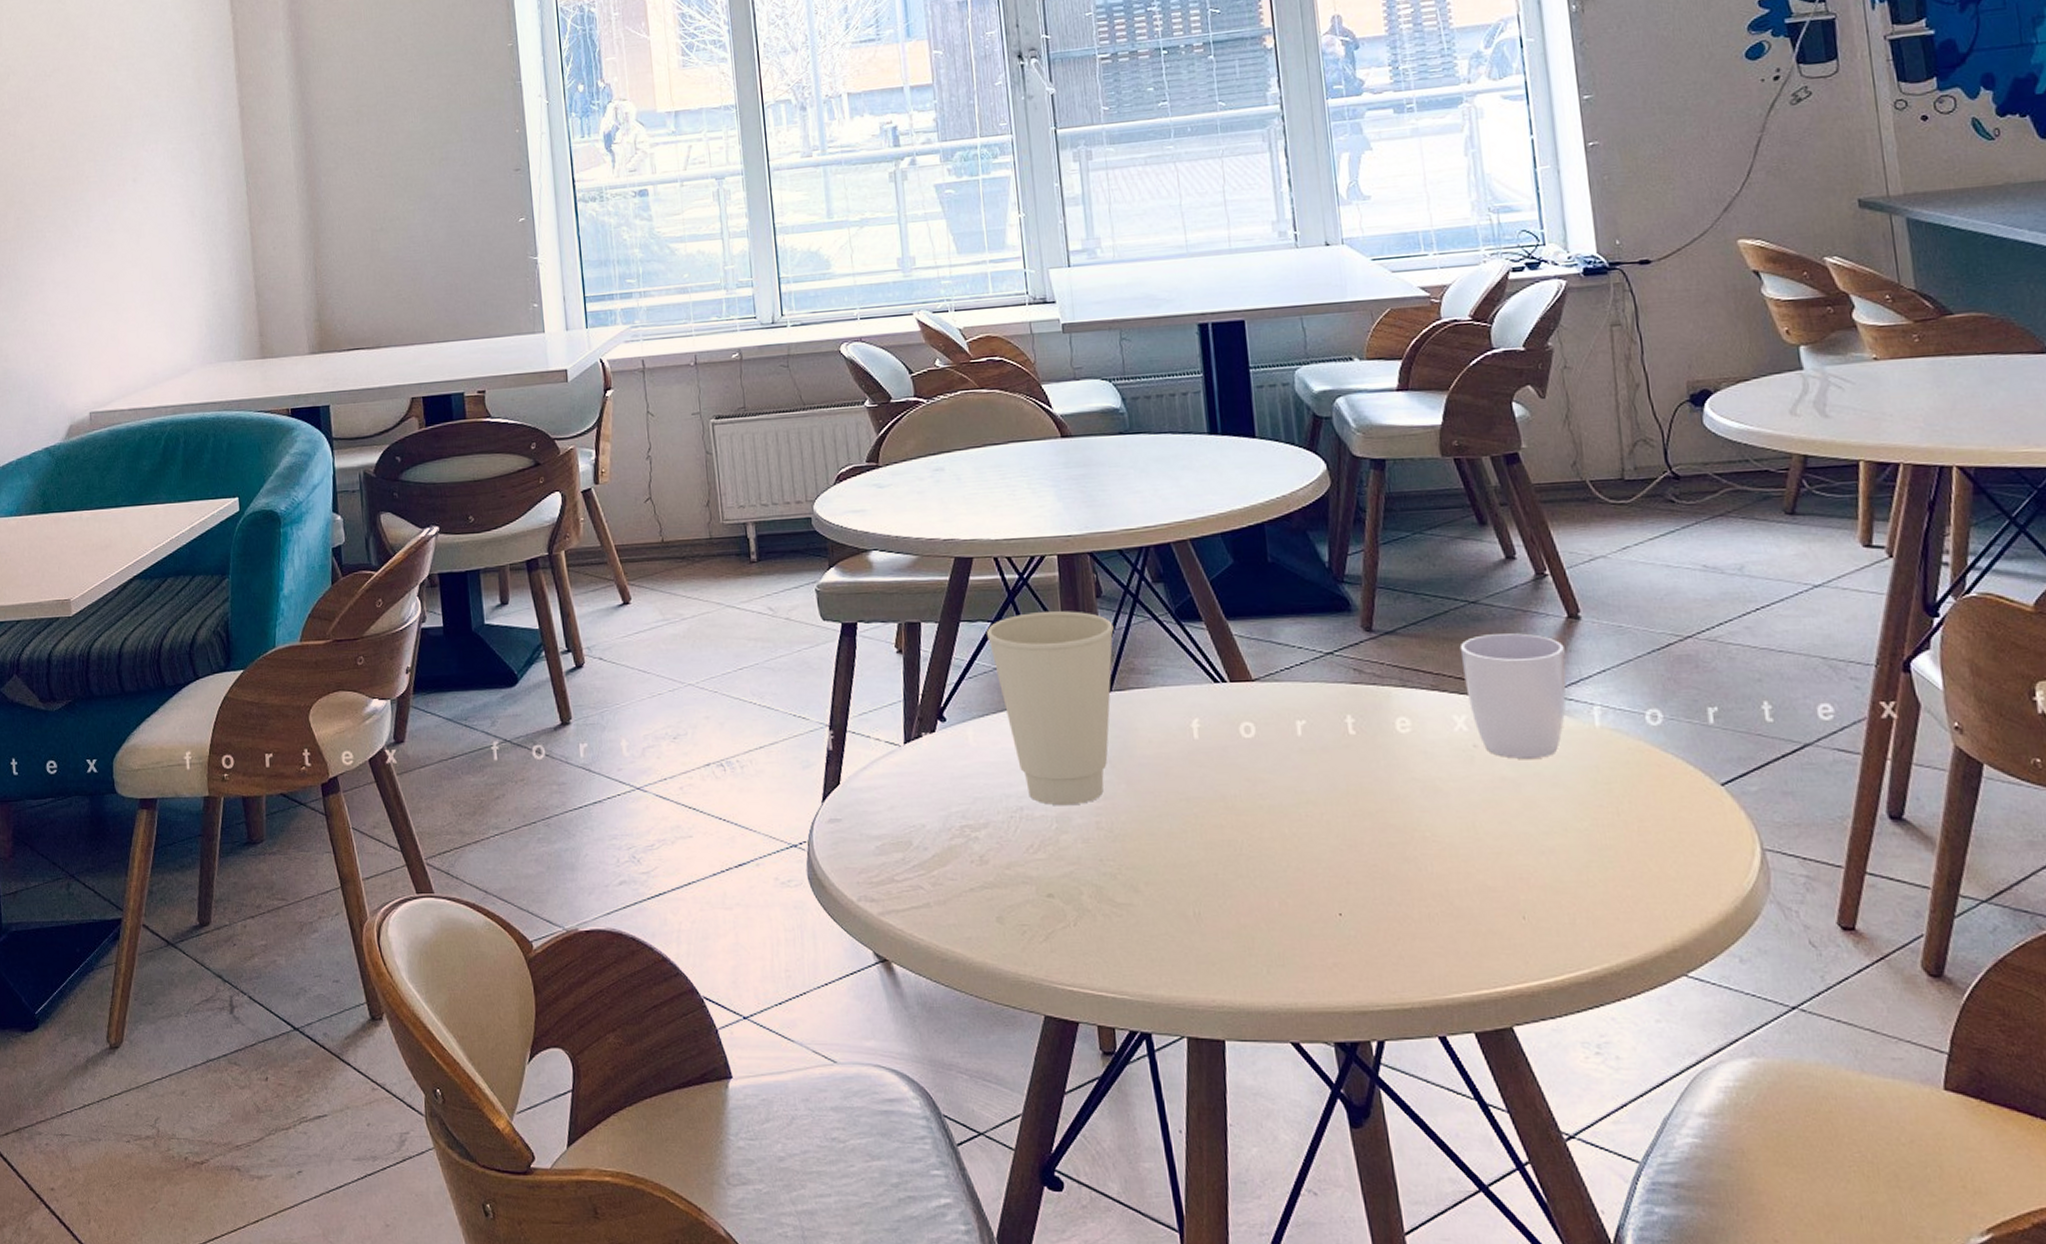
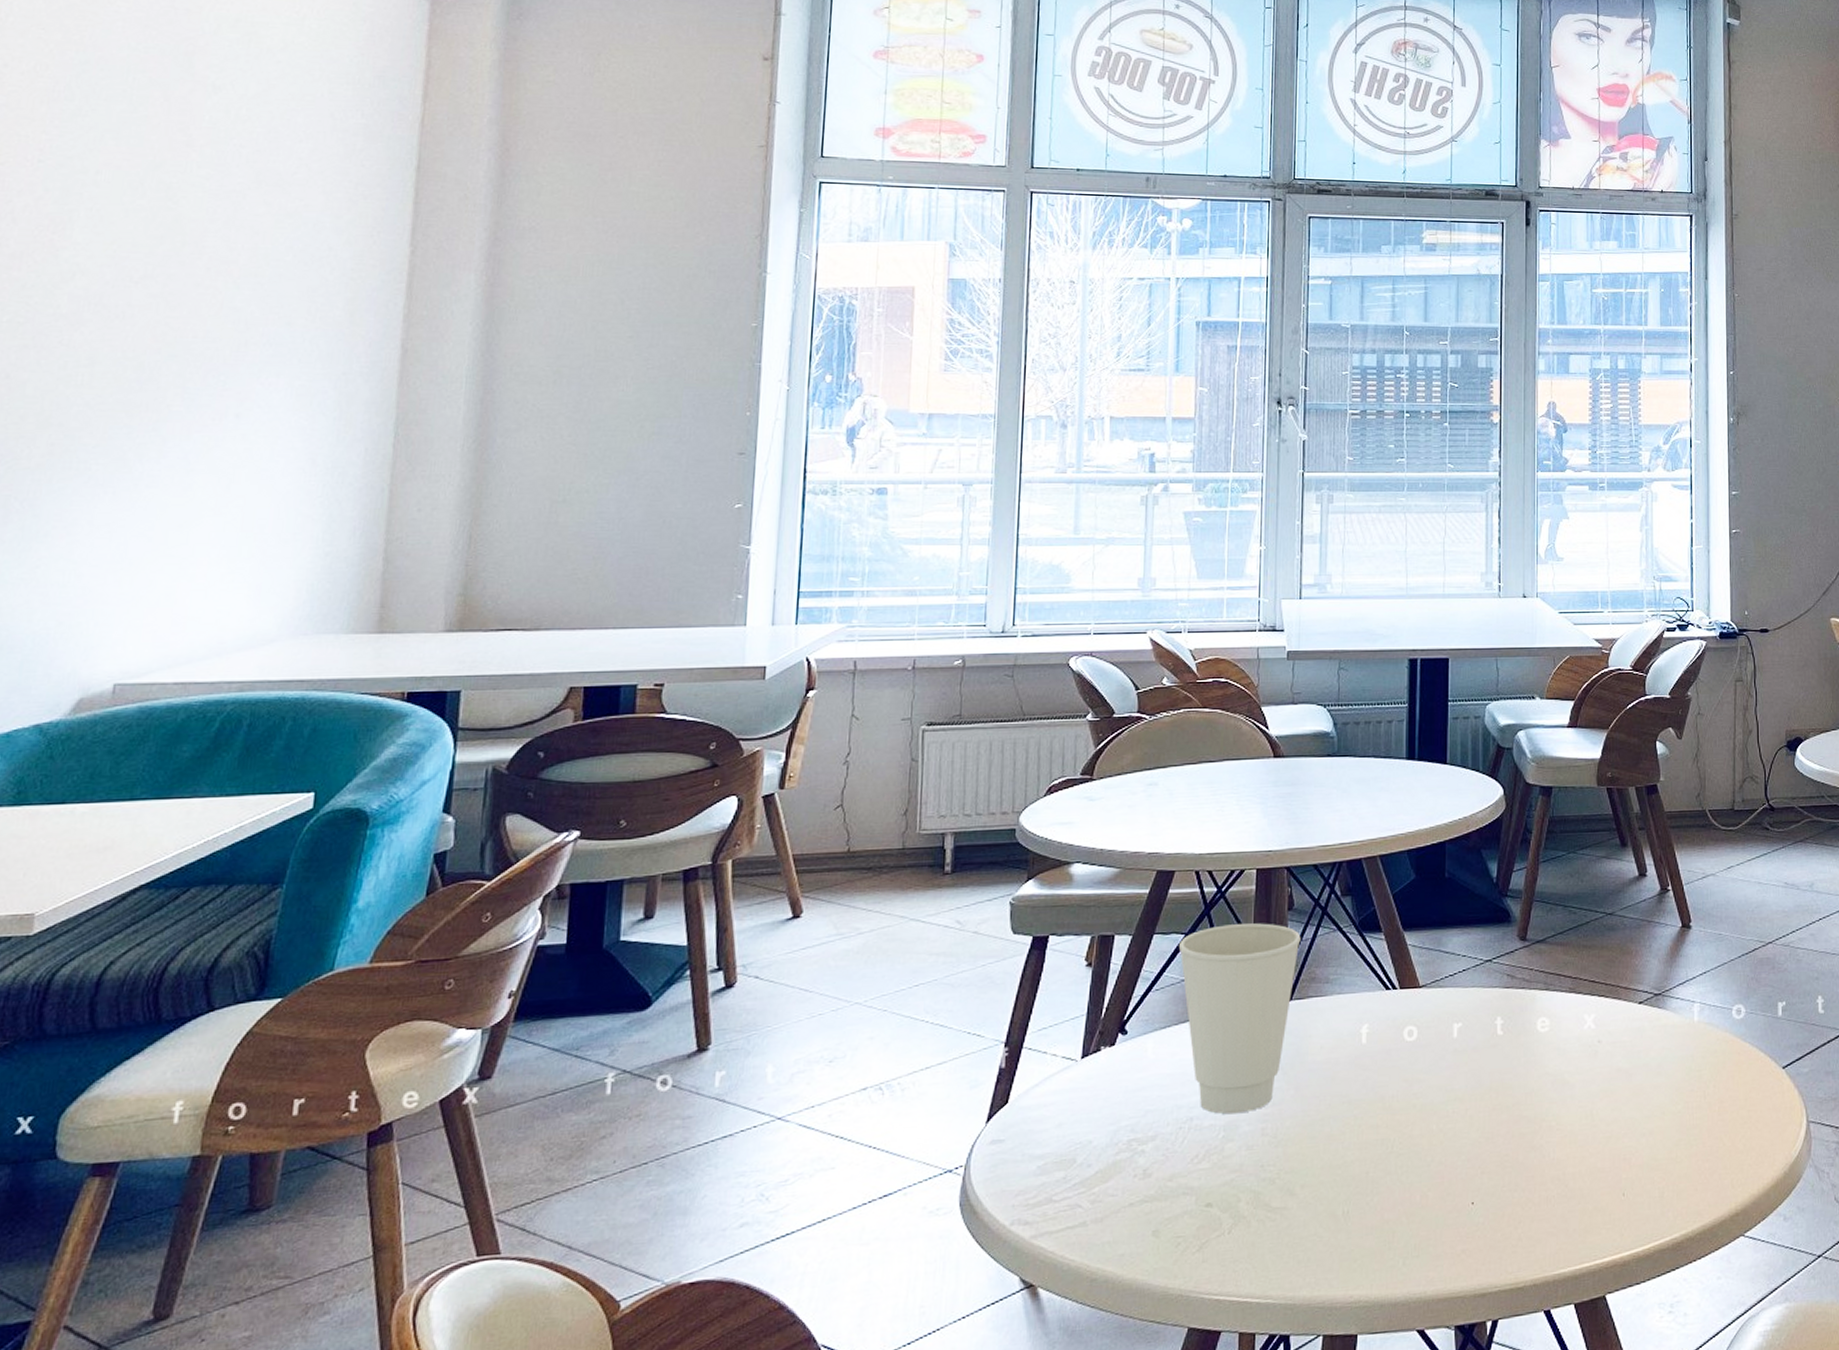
cup: present [1459,633,1567,759] -> none [1595,941,1677,1052]

